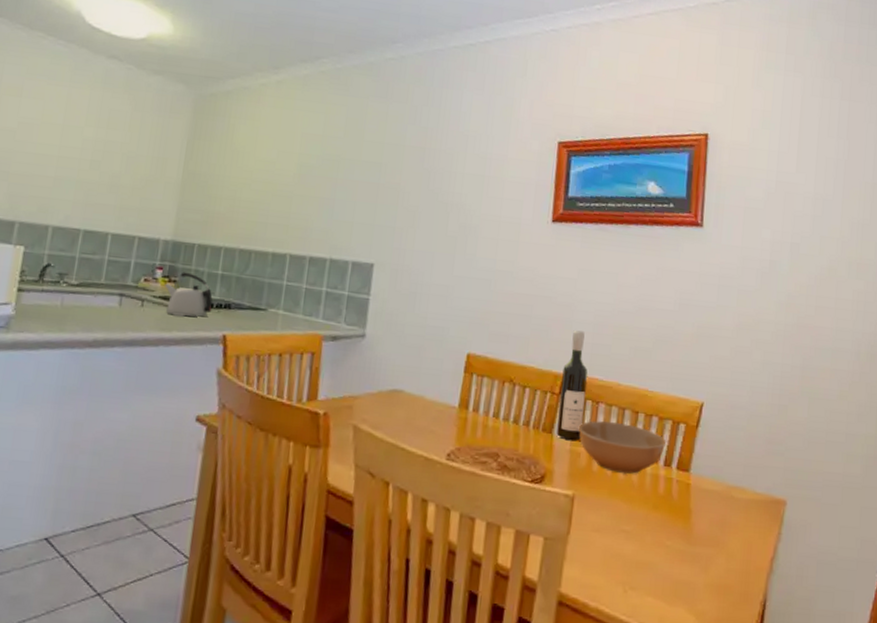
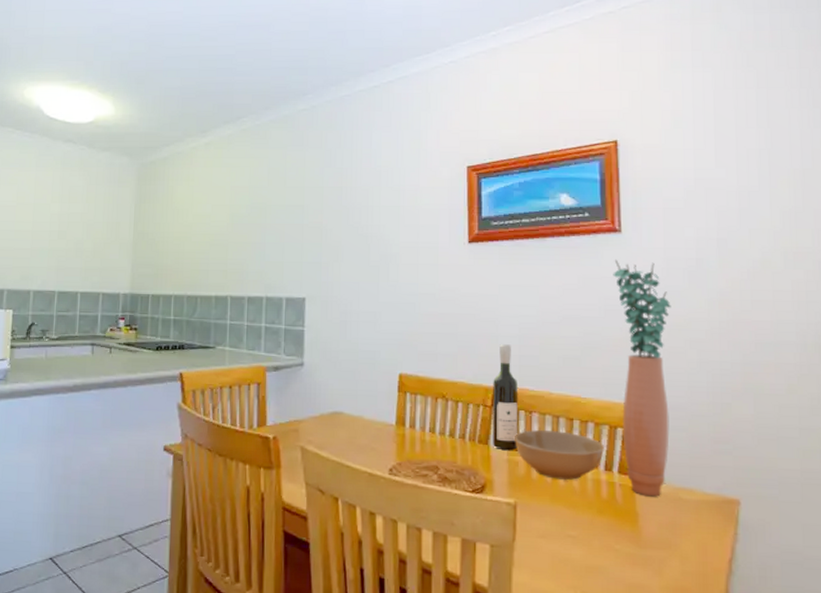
kettle: present [165,272,213,318] -> none [127,320,169,360]
vase: none [684,253,742,495] -> present [613,259,671,497]

